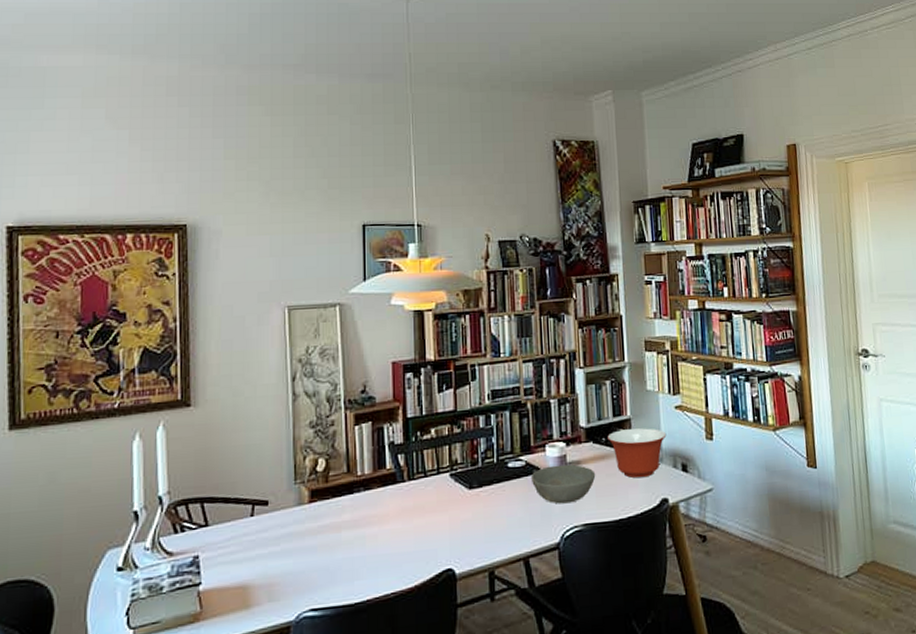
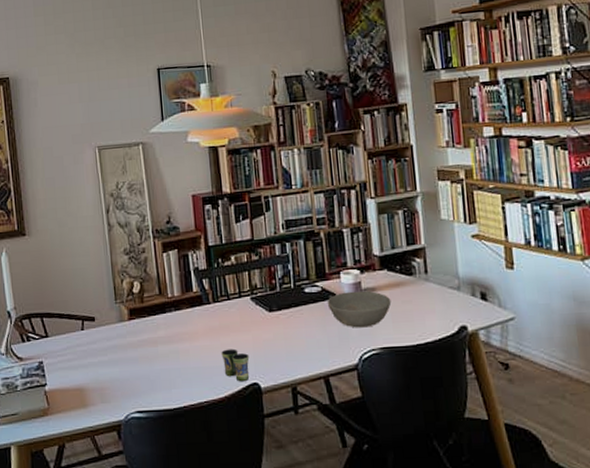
cup: none [414,531,445,569] -> present [221,348,250,382]
mixing bowl: present [607,428,667,478] -> none [402,256,464,306]

